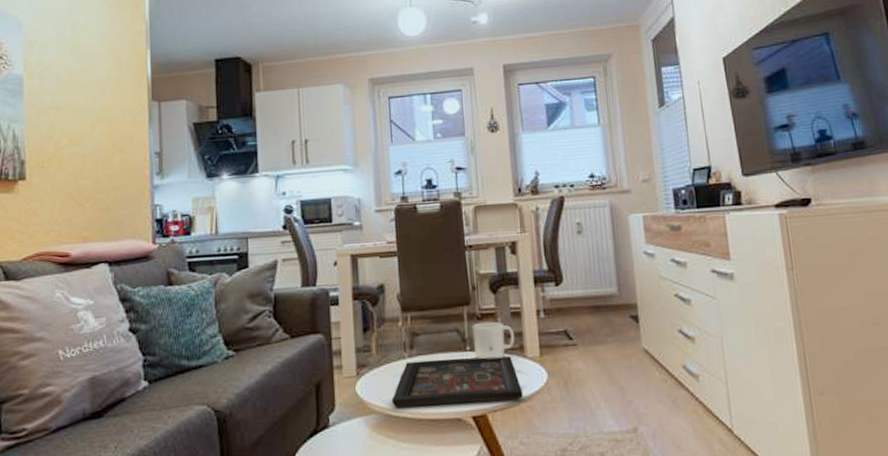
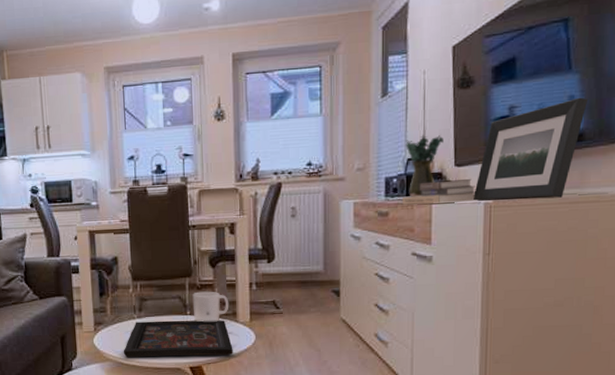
vase: none [689,144,728,209] -> present [406,135,444,197]
books: none [693,188,768,218] -> present [402,178,475,205]
picture frame: none [766,106,863,212] -> present [472,97,589,202]

